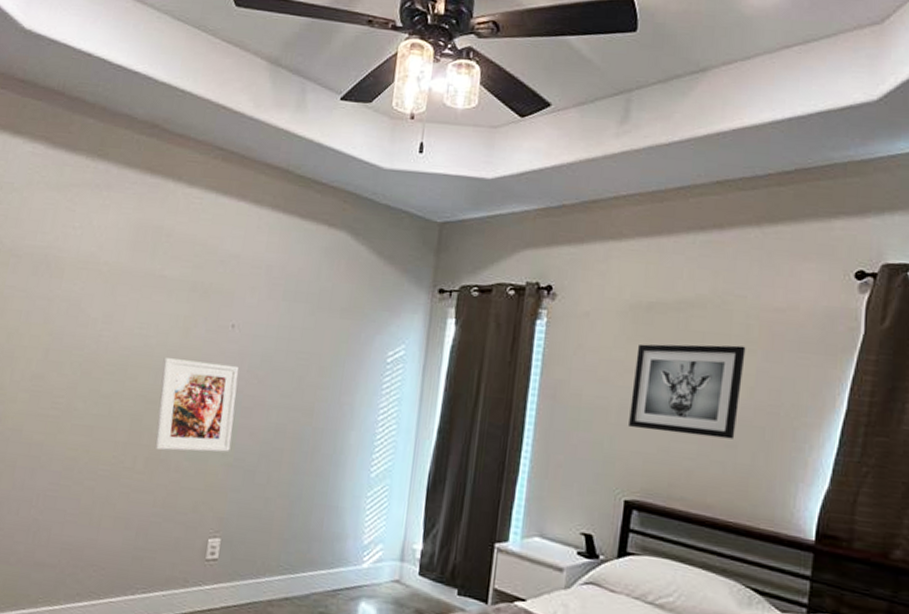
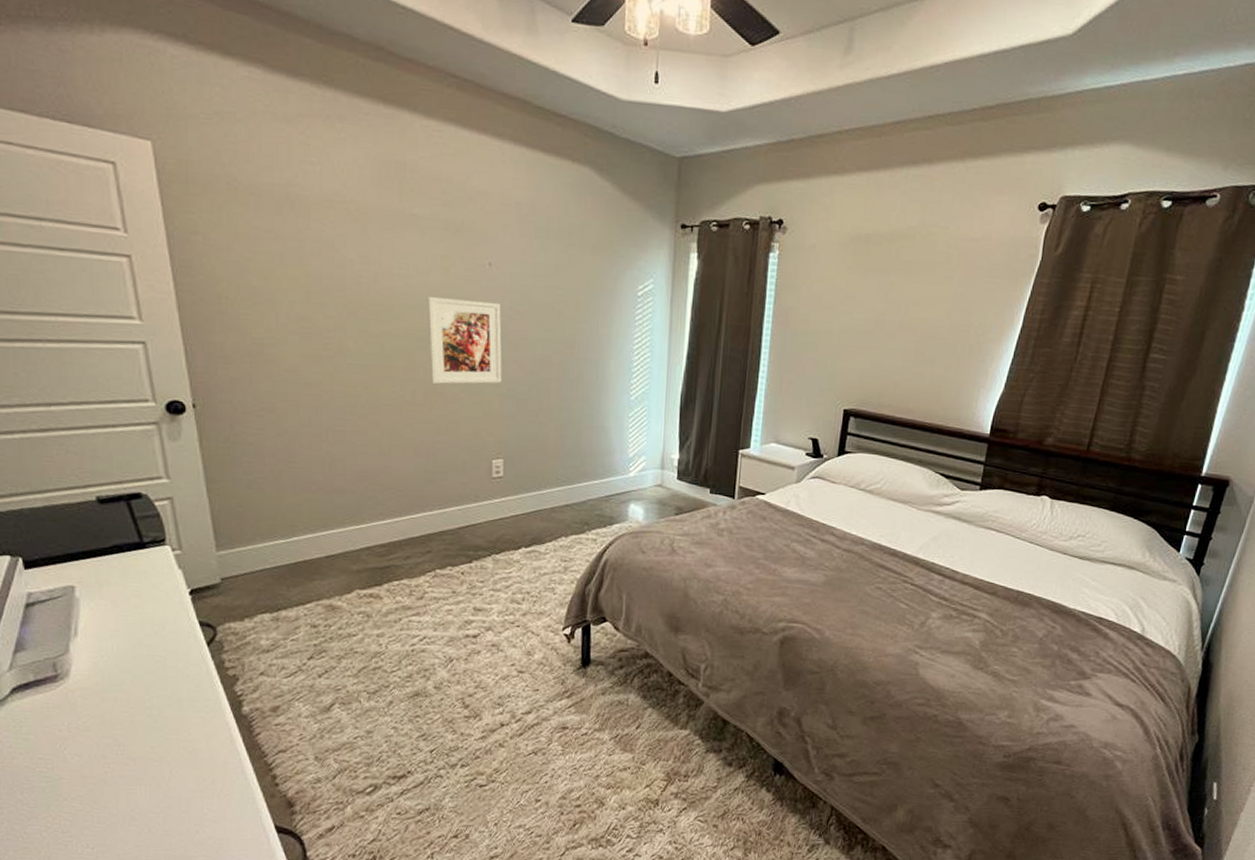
wall art: present [629,344,746,439] -> none [848,272,946,355]

